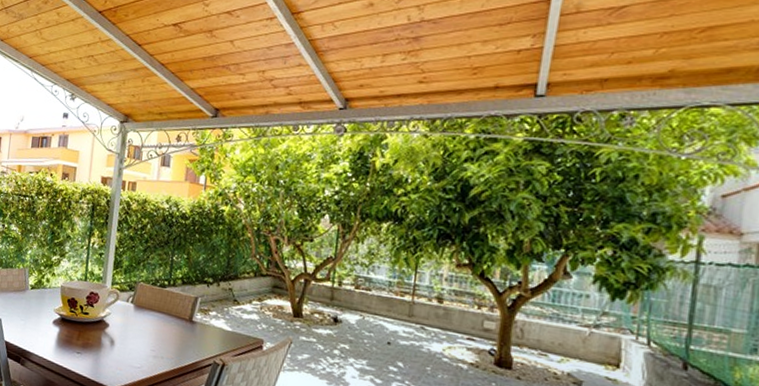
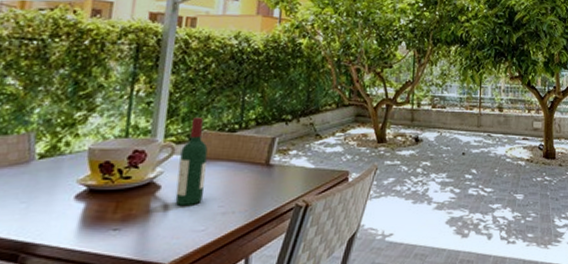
wine bottle: none [119,270,144,345] -> present [175,117,208,206]

